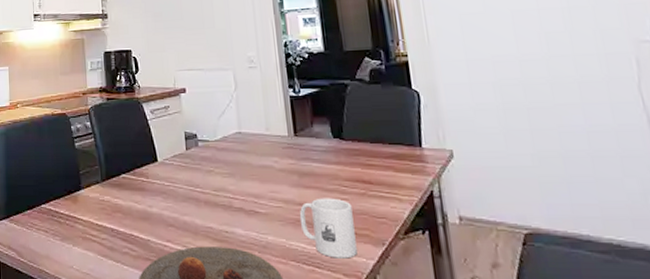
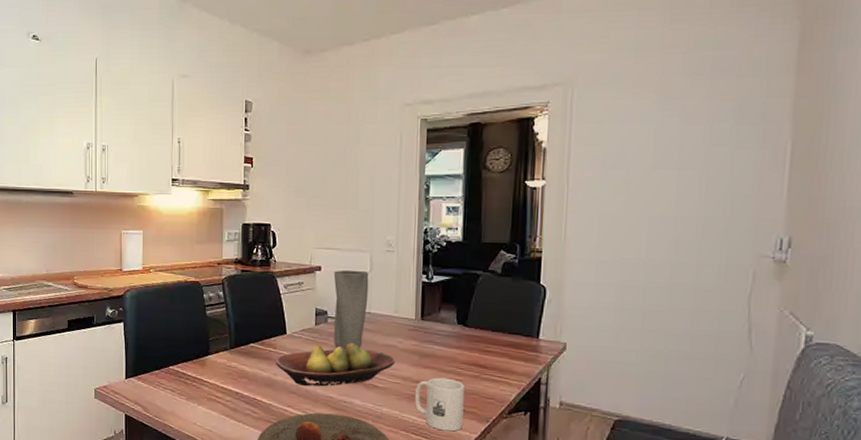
fruit bowl: none [148,165,274,217] -> present [275,342,396,387]
vase: none [198,89,237,174] -> present [333,270,369,349]

